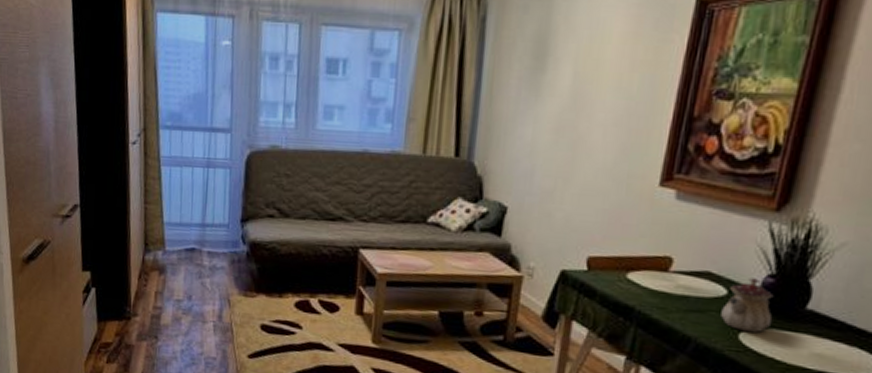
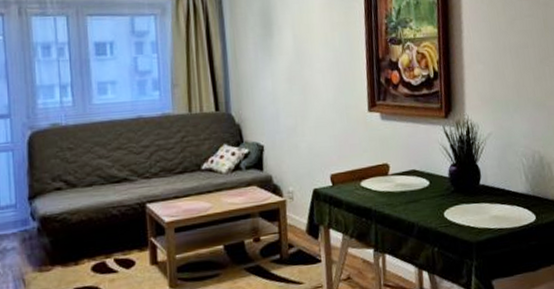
teapot: present [721,278,774,332] -> none [429,169,461,210]

